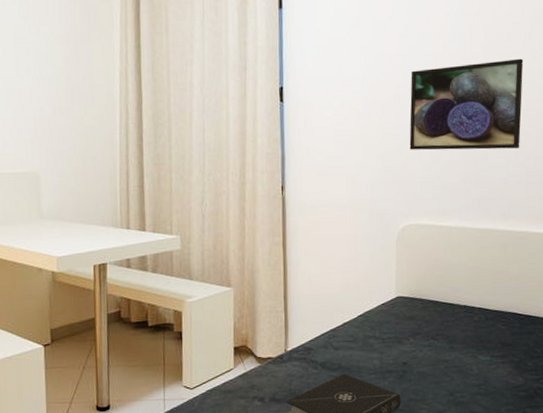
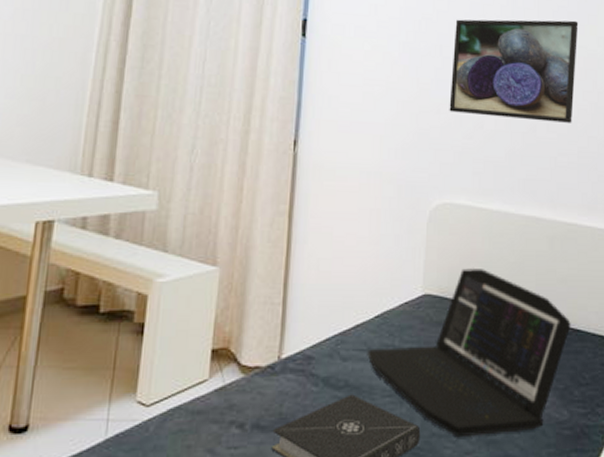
laptop: none [354,273,523,401] -> present [367,268,571,438]

